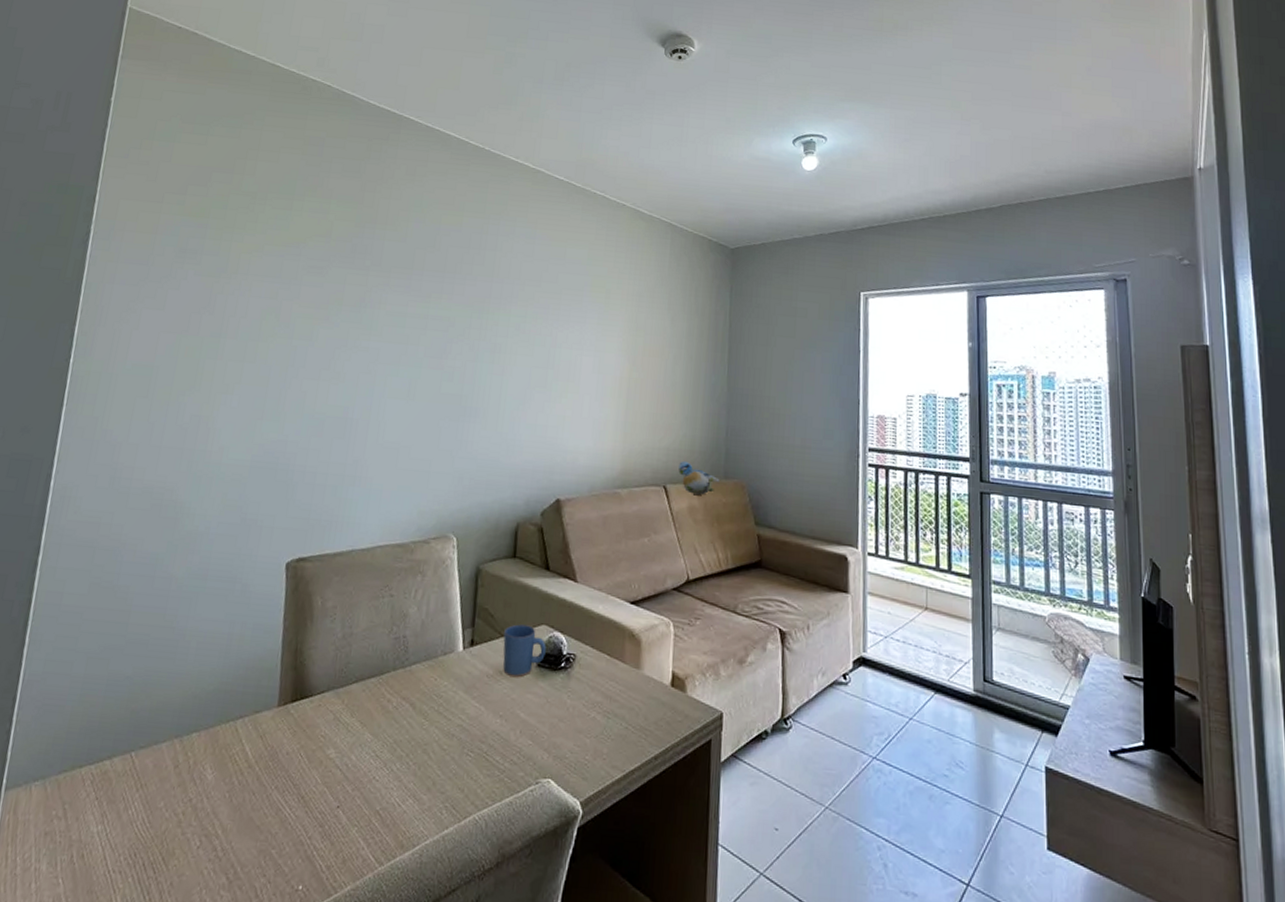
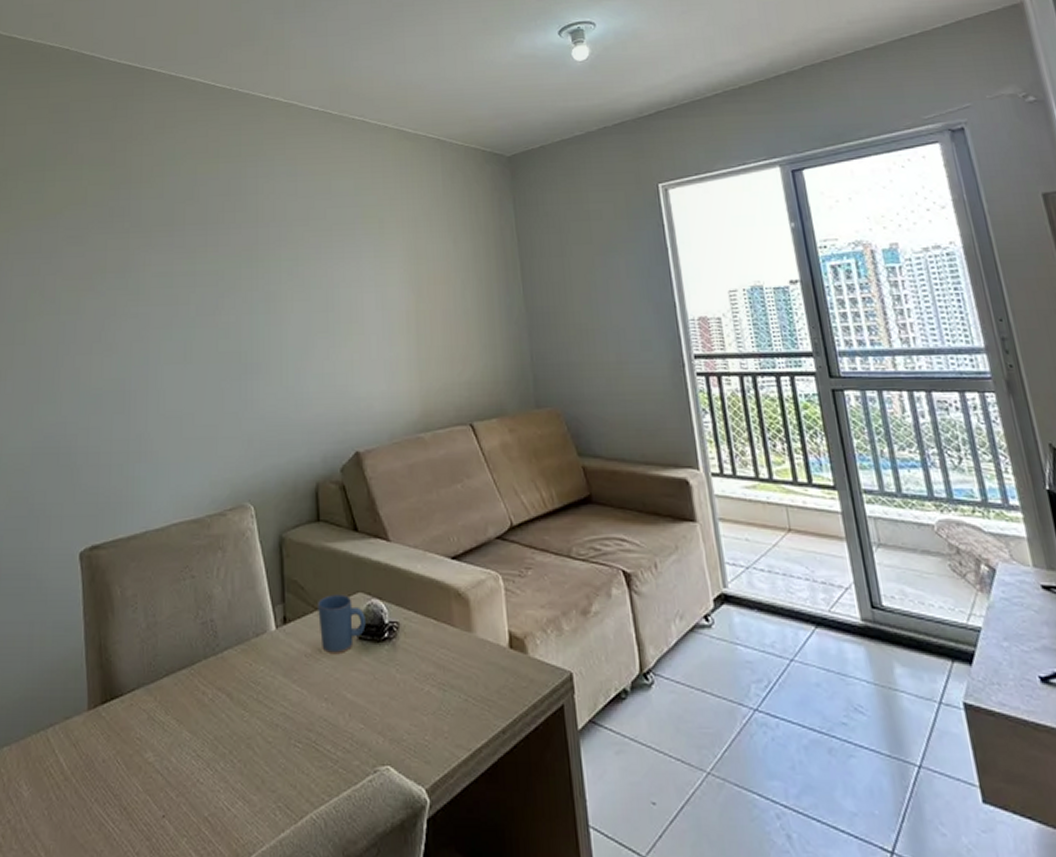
plush toy: present [678,460,720,495] -> none [484,393,531,429]

